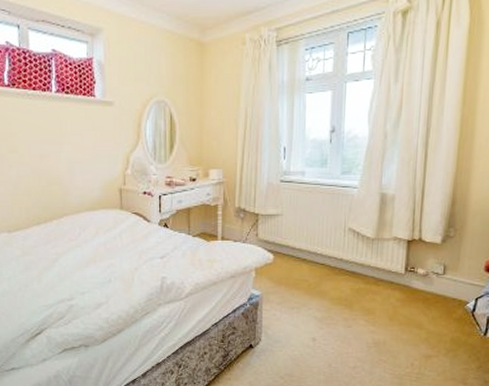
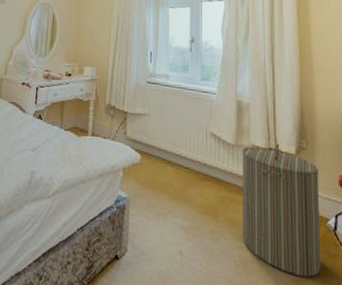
laundry hamper: none [376,234,464,353] -> present [242,143,321,277]

